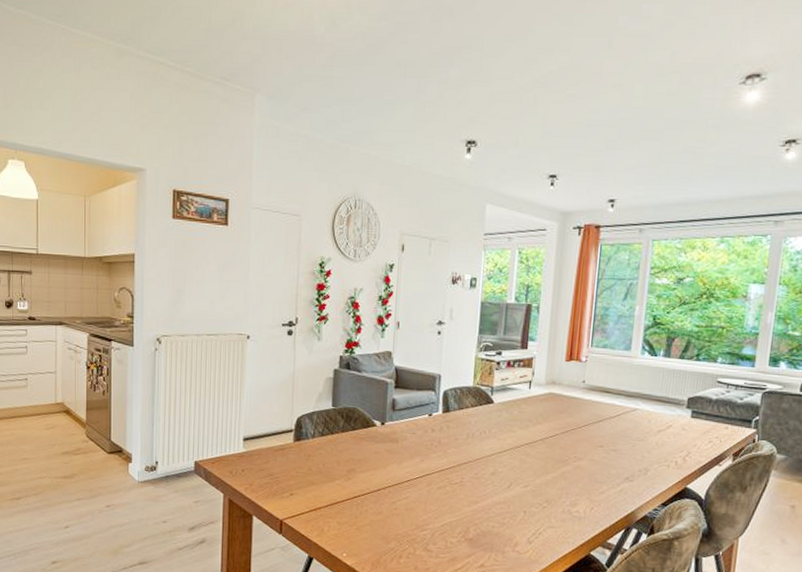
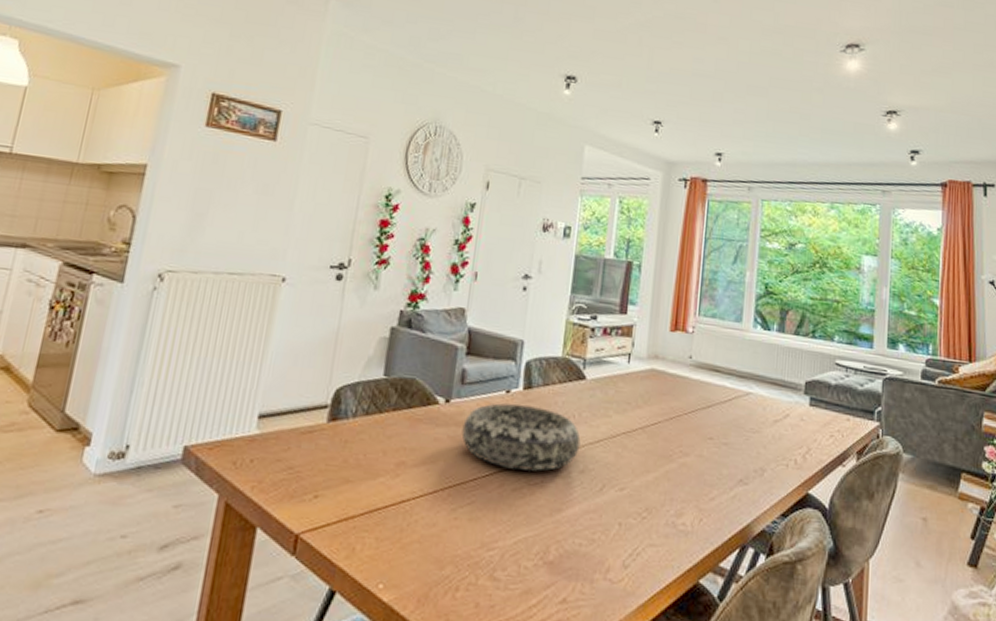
decorative bowl: none [396,424,491,474] -> present [461,403,581,471]

